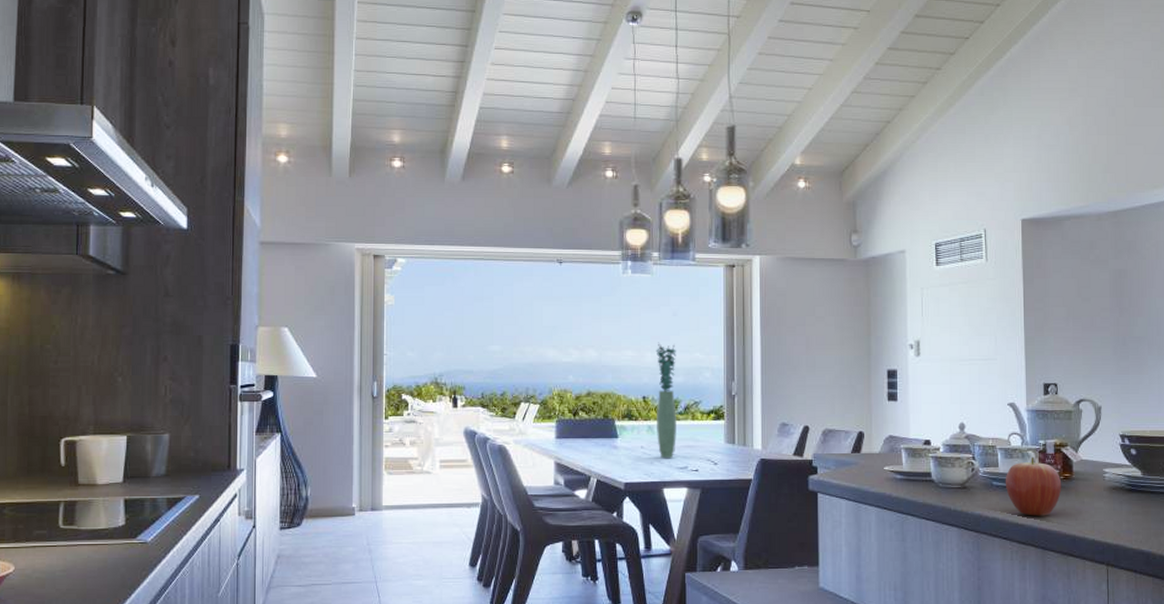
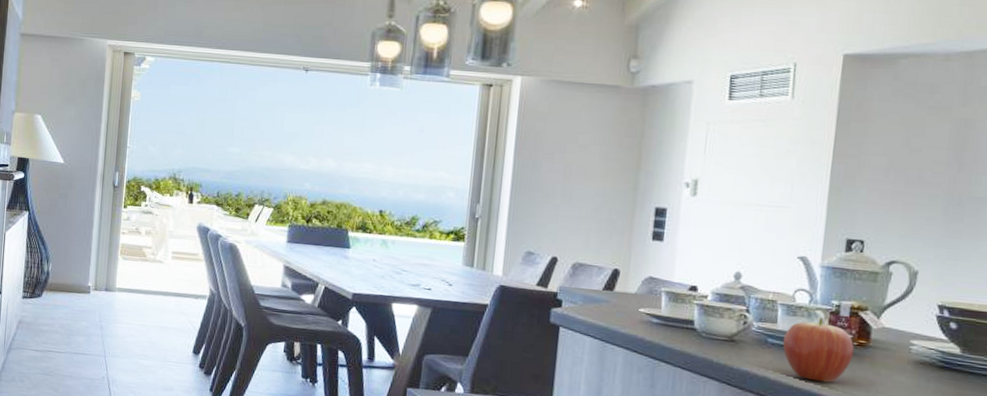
vase: present [655,342,676,459] -> none [390,157,420,275]

